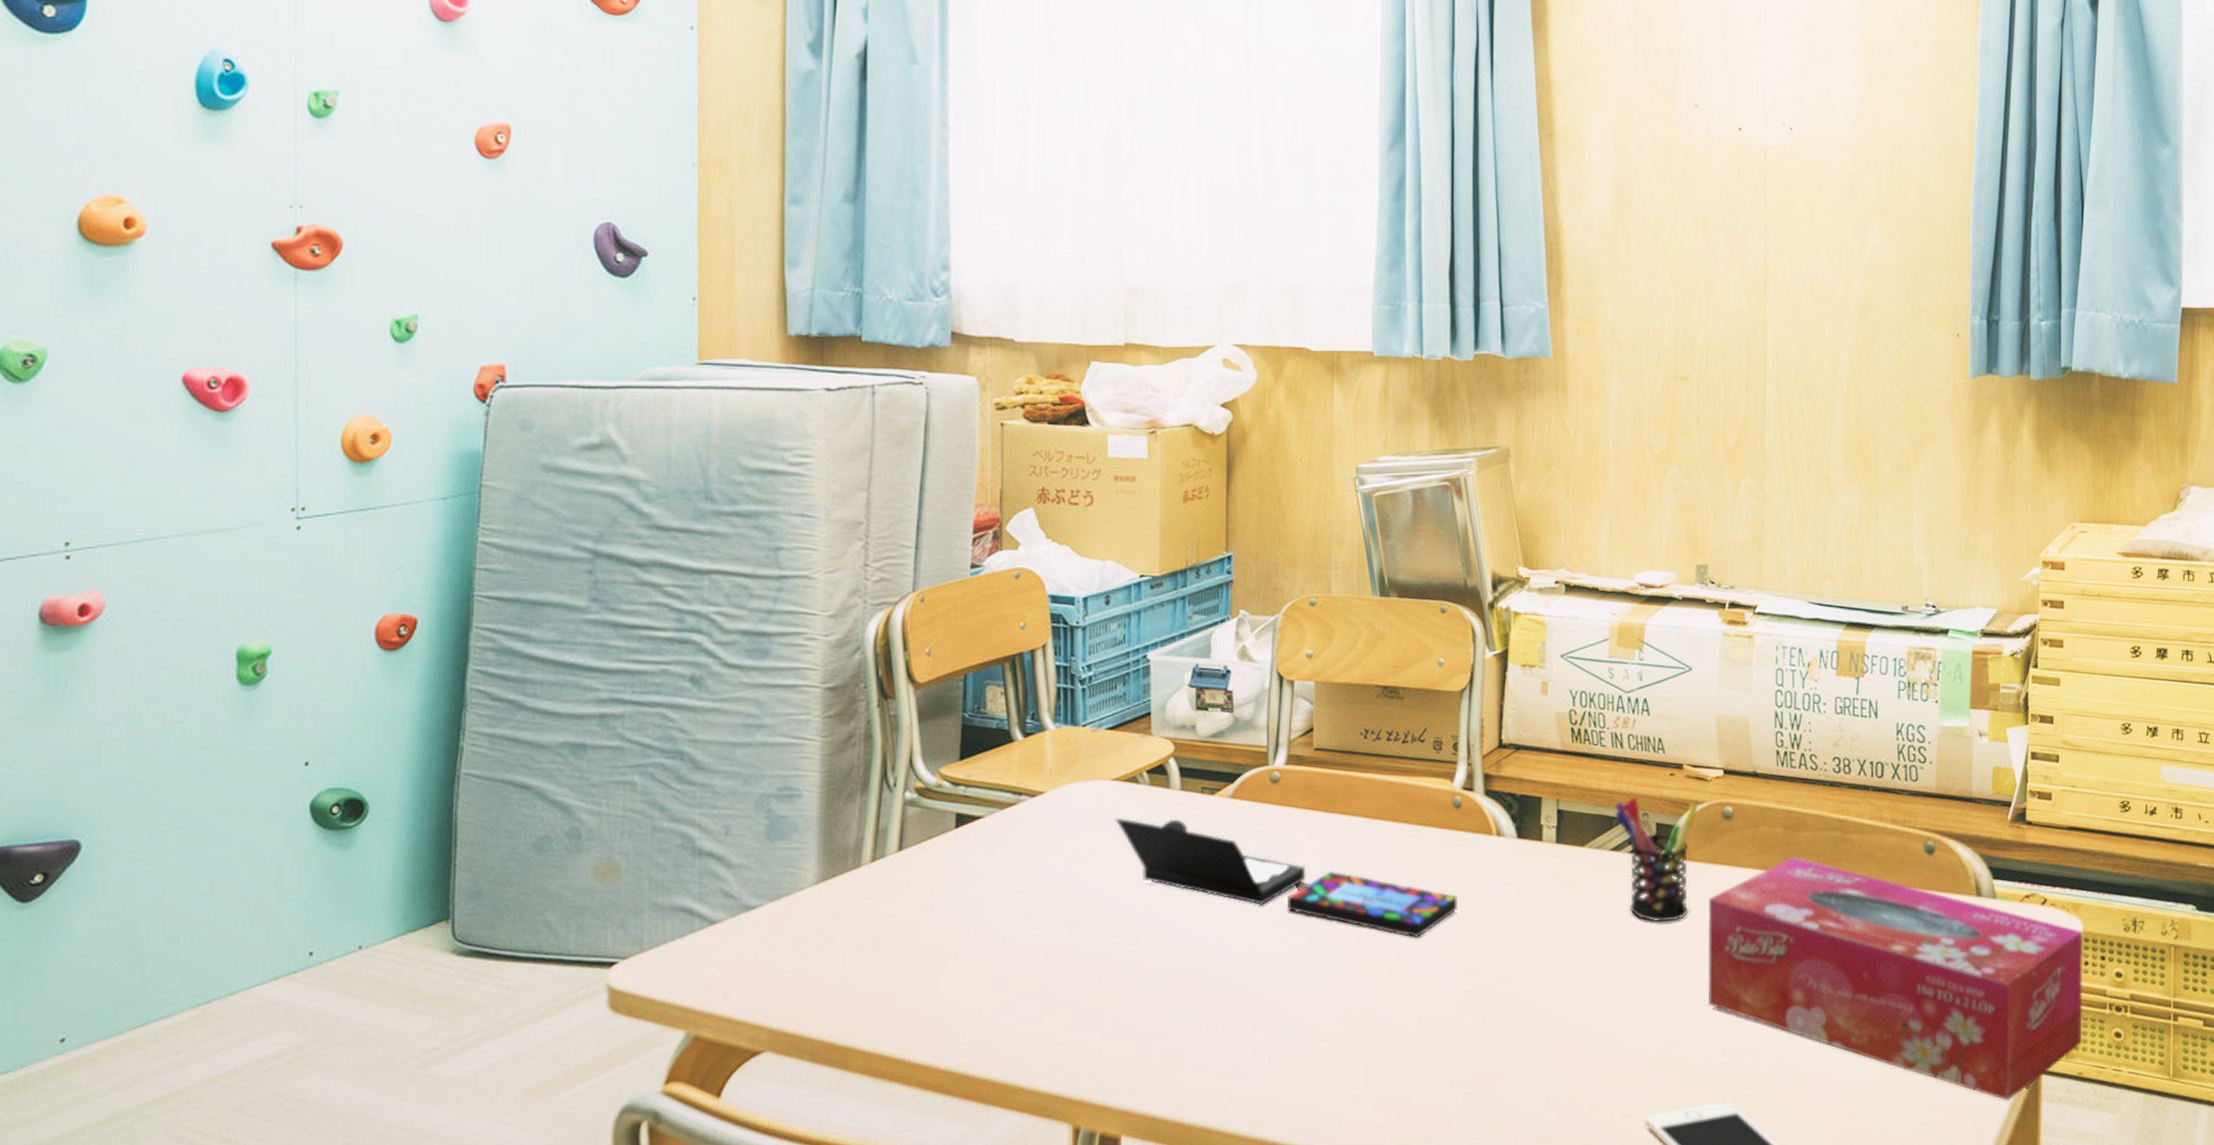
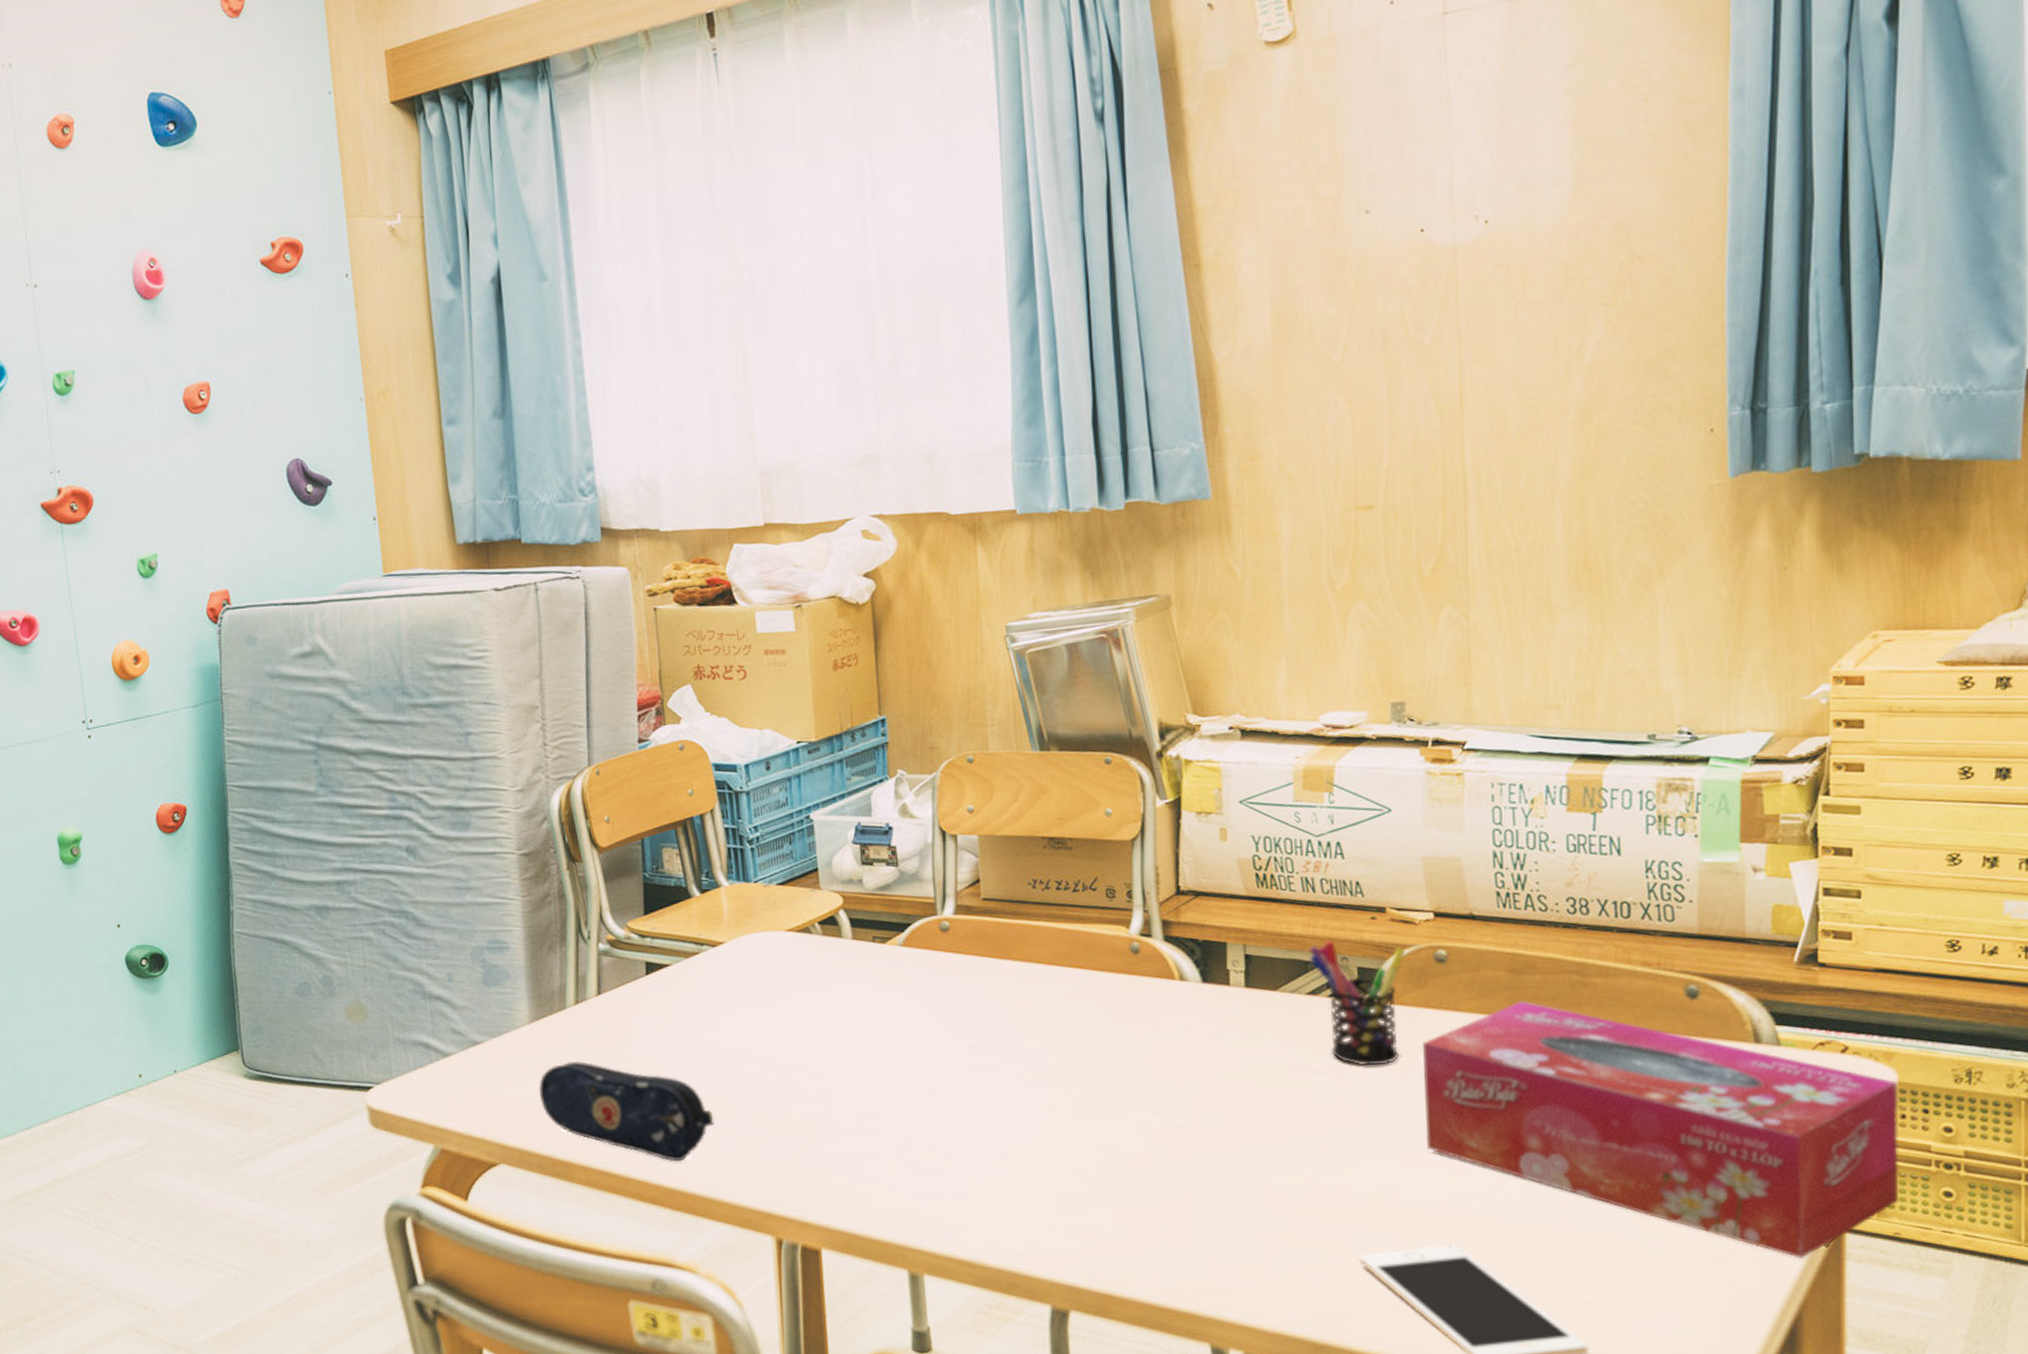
pencil case: none [819,928,1016,1043] -> present [538,1061,714,1162]
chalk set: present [1114,817,1459,938] -> none [791,965,1143,1077]

